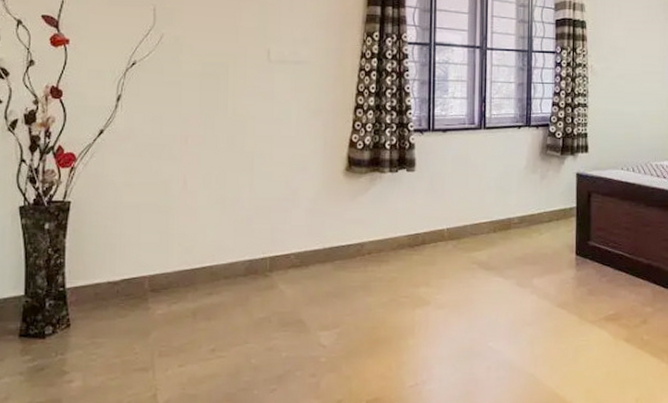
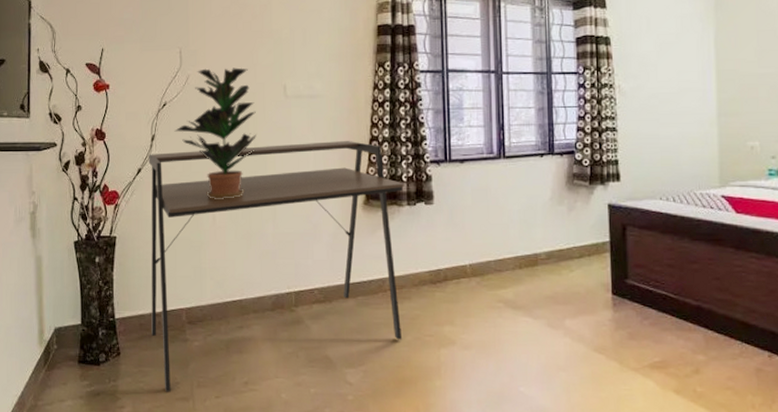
desk: none [108,108,387,365] -> present [148,141,404,393]
potted plant: none [144,28,236,163] -> present [174,67,256,199]

